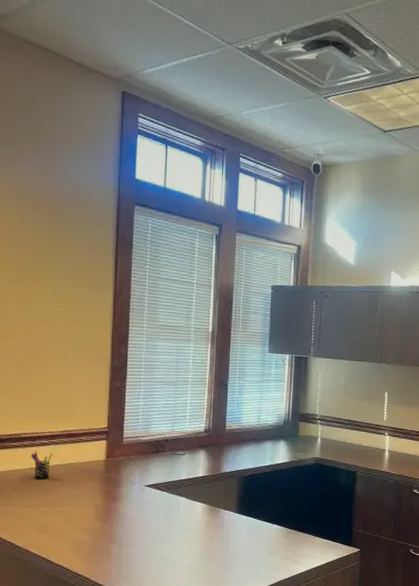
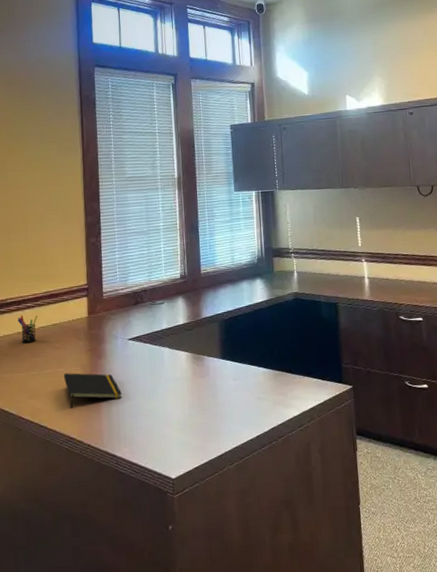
notepad: none [75,512,135,546] -> present [63,373,123,408]

